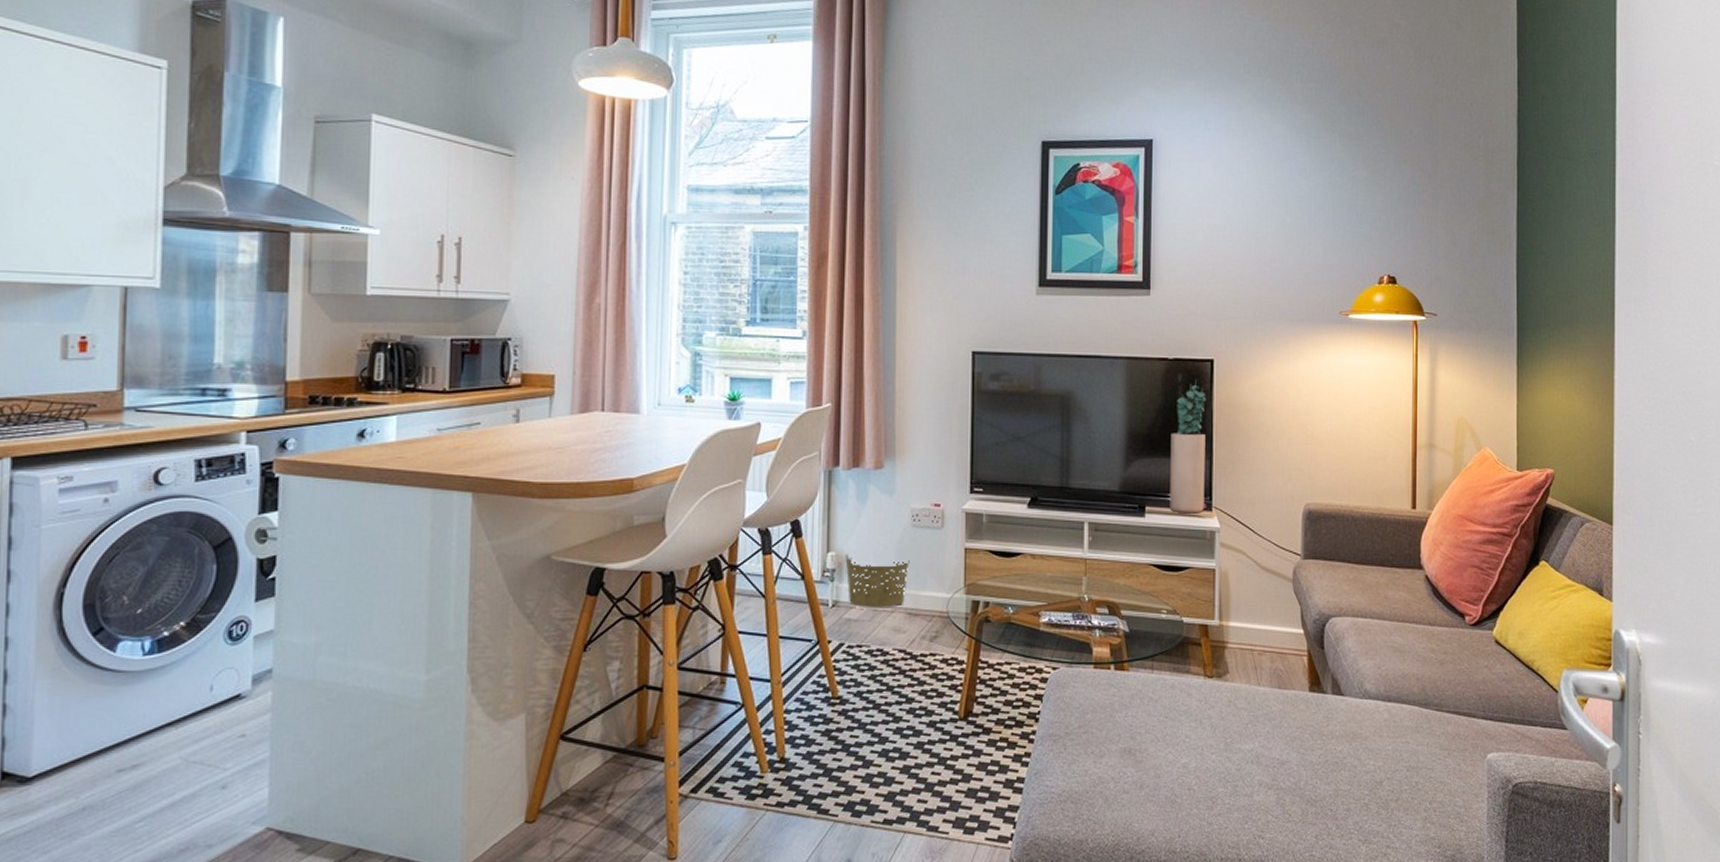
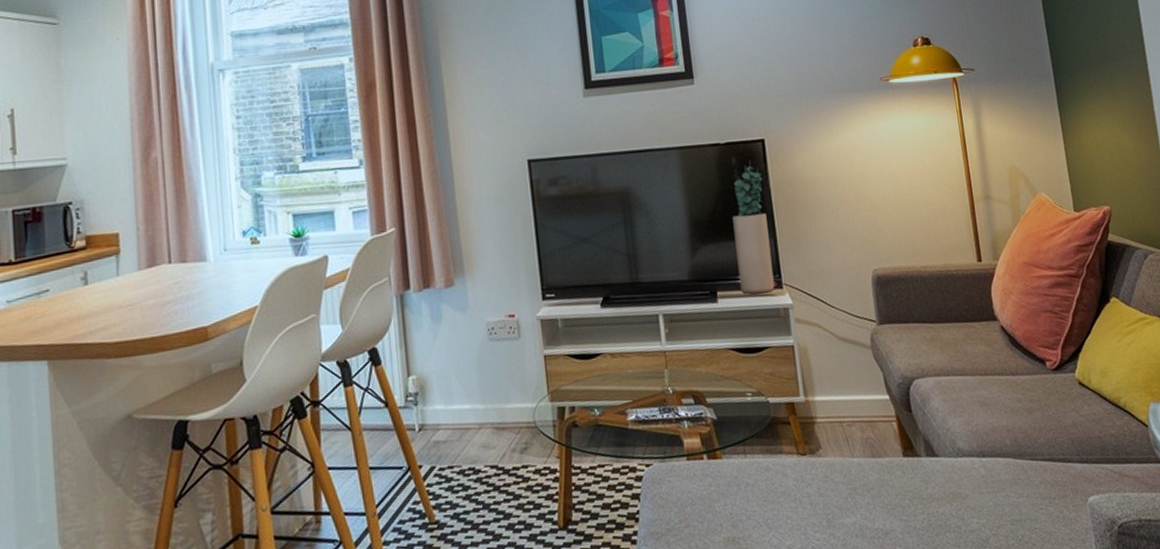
basket: present [845,555,910,609] -> none [426,375,491,429]

